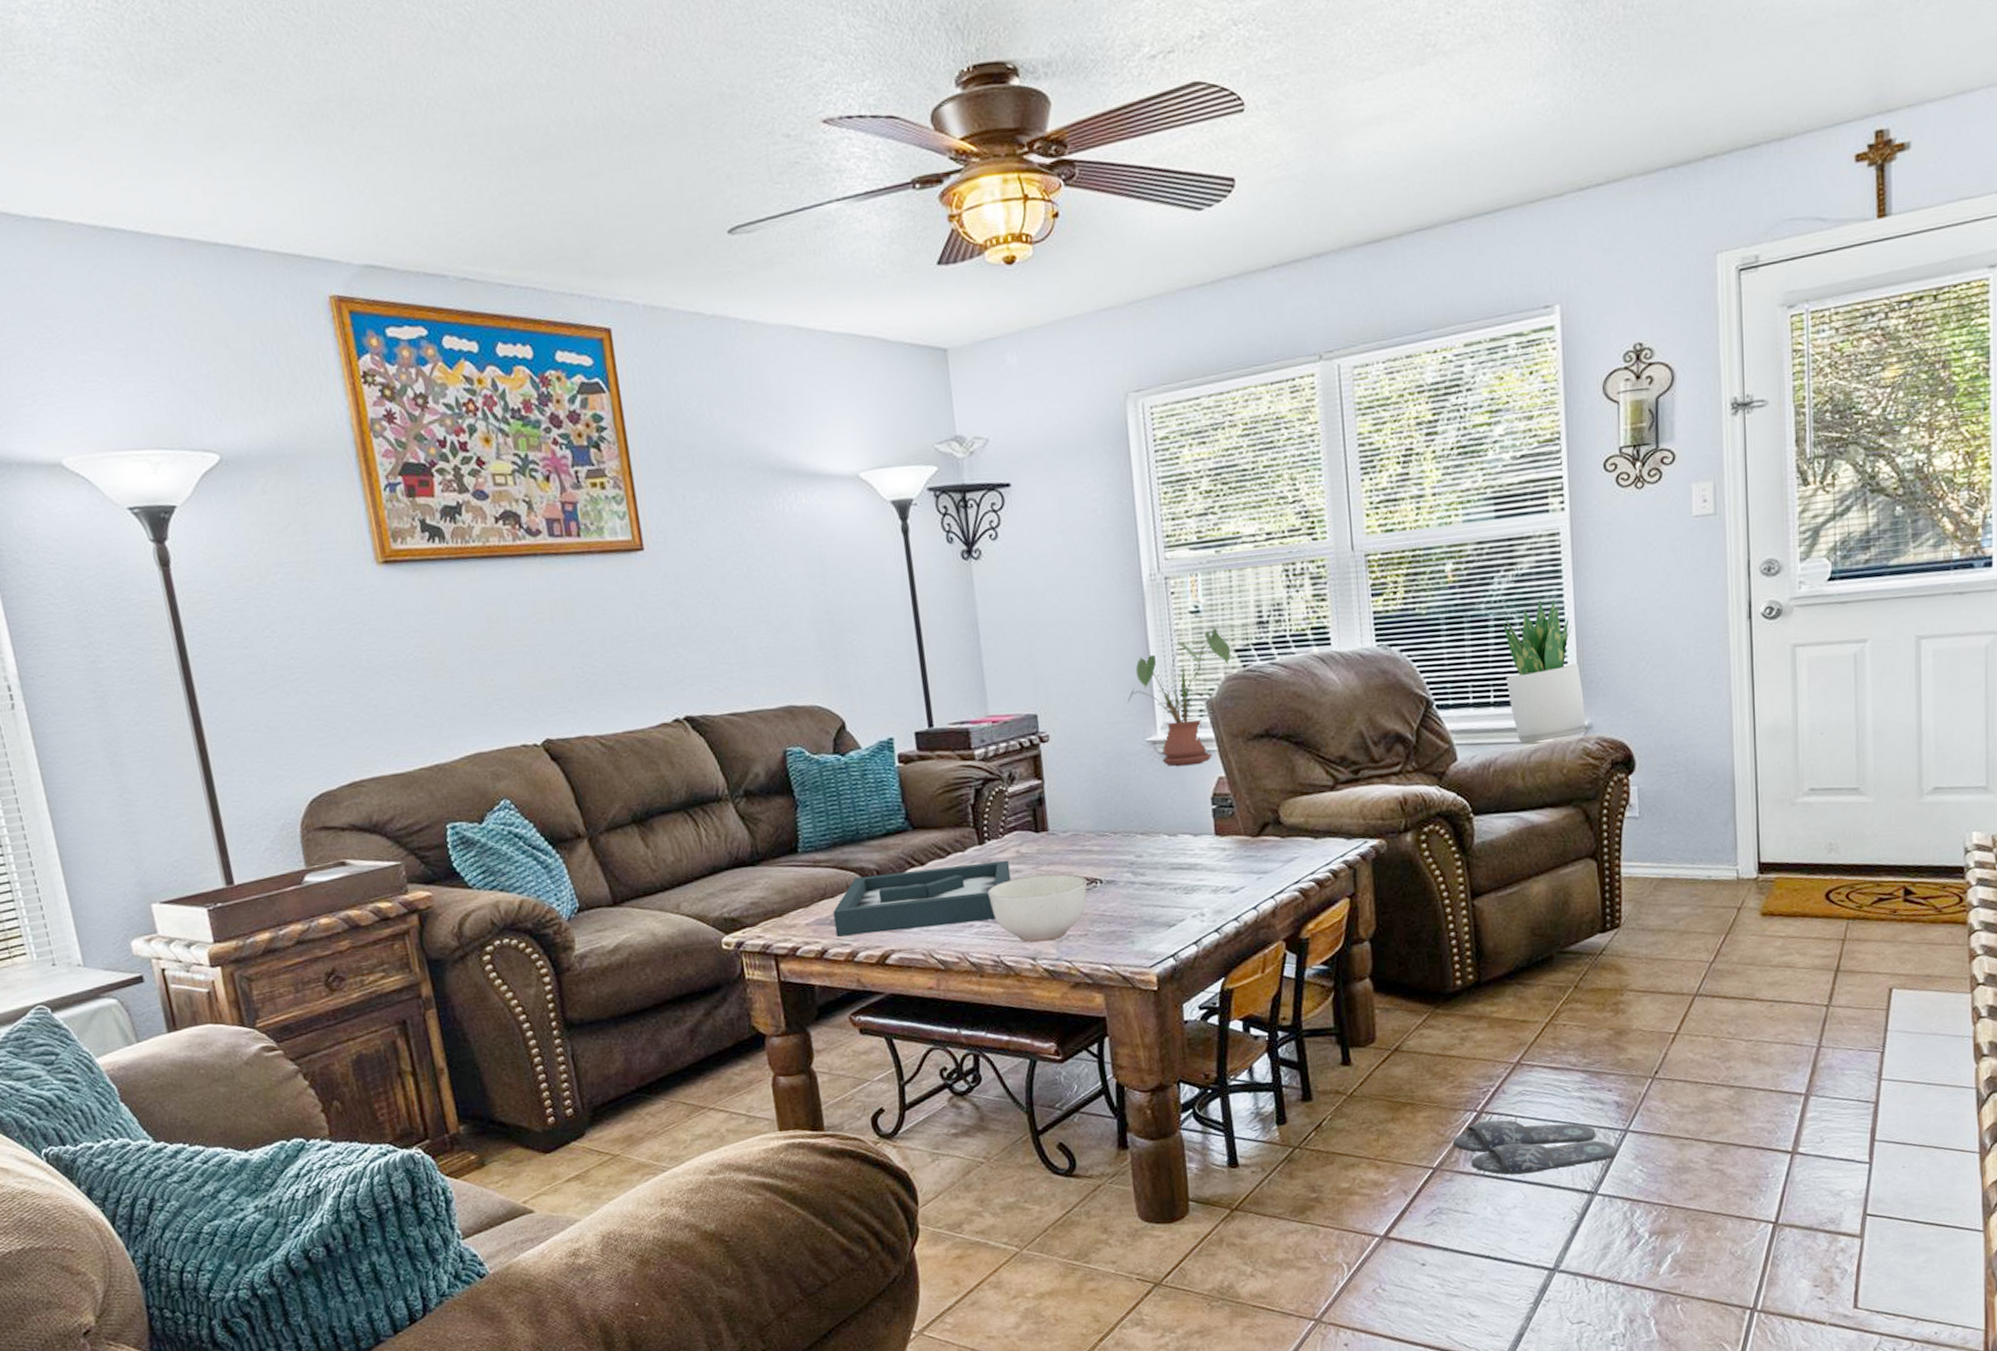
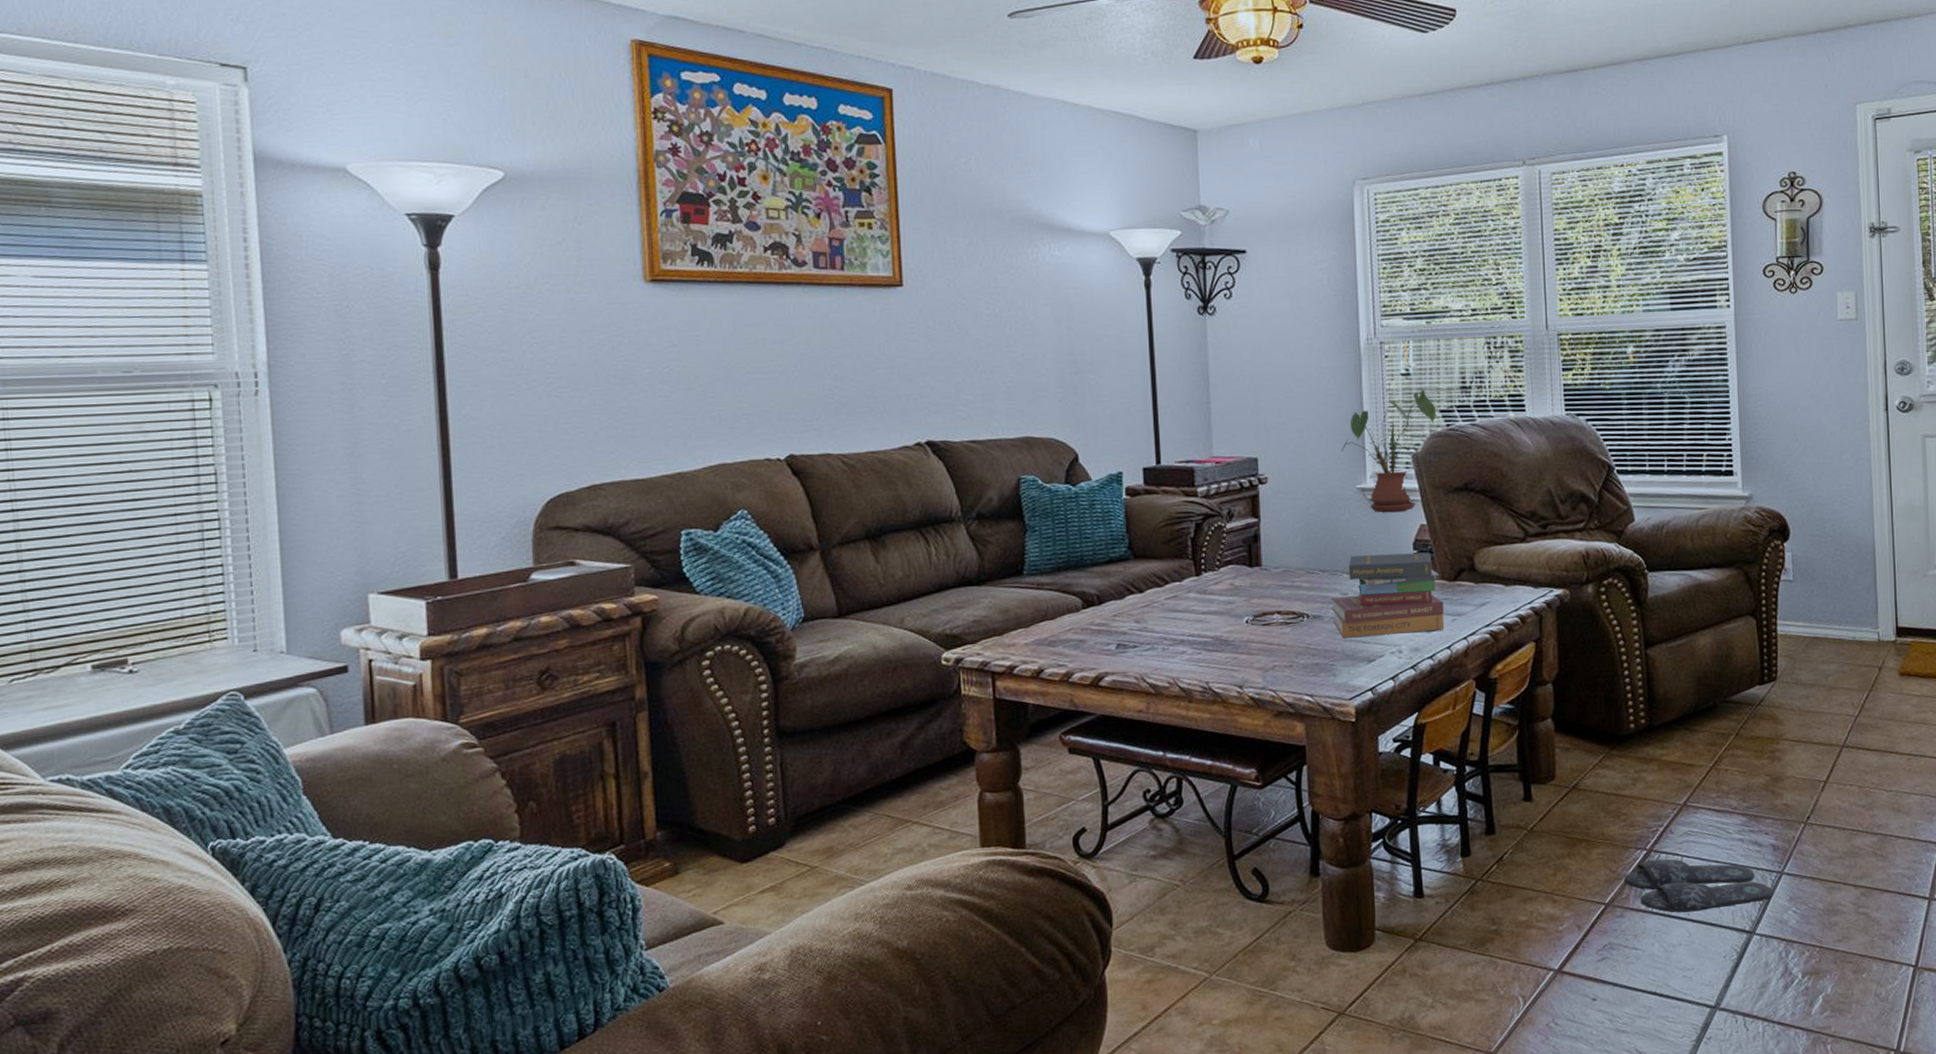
decorative tray: present [833,860,1011,937] -> none [1052,591,1224,657]
bowl: present [987,873,1088,943] -> none [1200,606,1295,671]
books: none [1125,806,1250,903] -> present [1331,552,1445,638]
planter: present [1503,599,1586,744] -> none [1676,383,1747,509]

